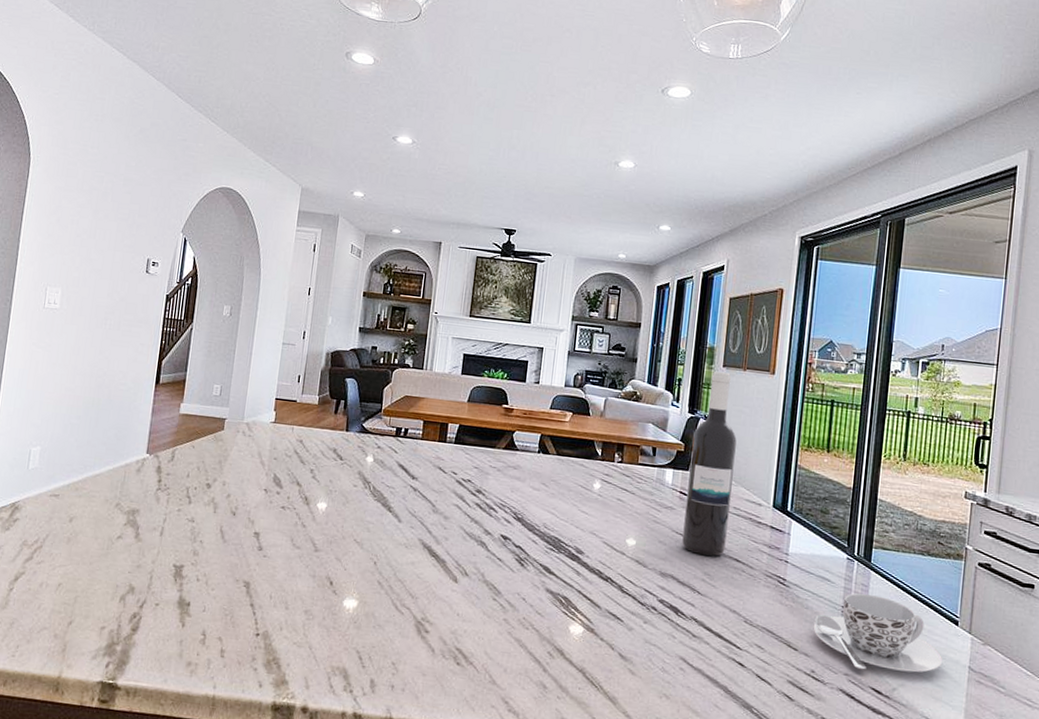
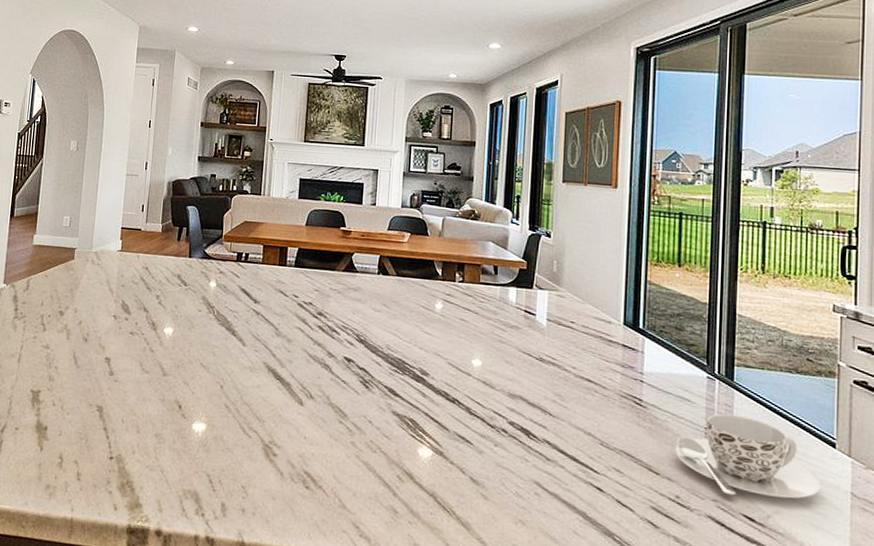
wine bottle: present [682,371,737,556] -> none [530,186,581,376]

